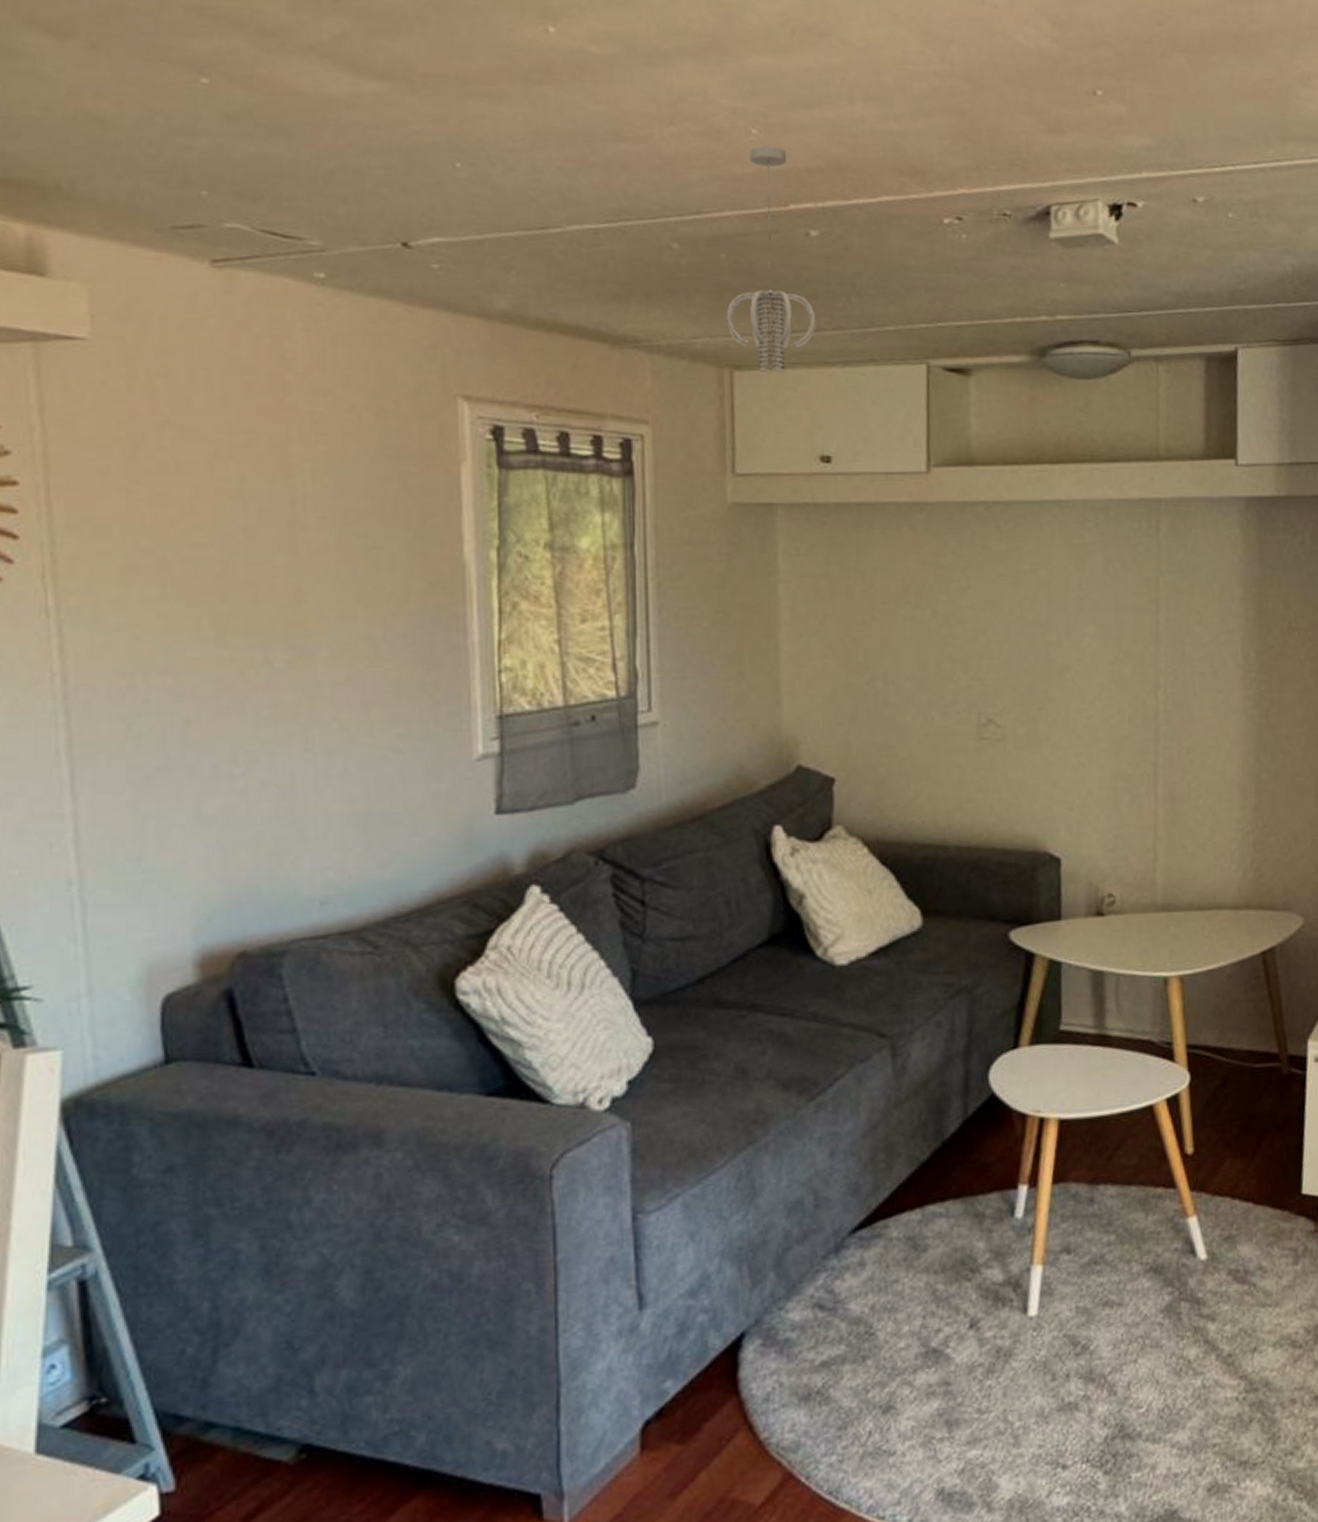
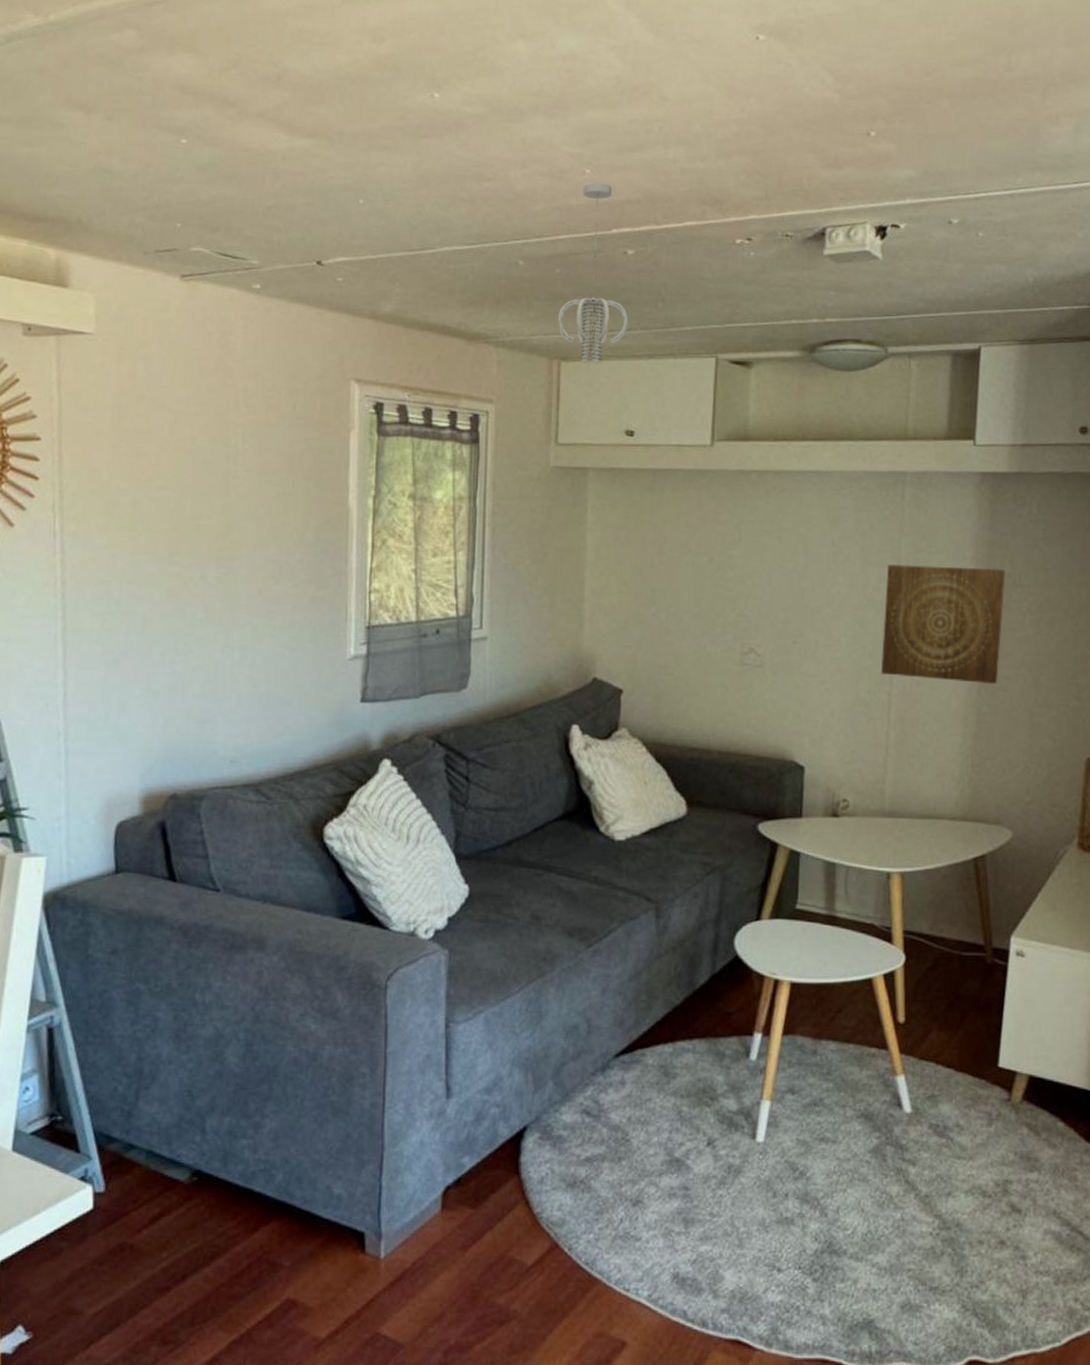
wall art: none [1143,609,1280,747] -> present [880,563,1005,685]

